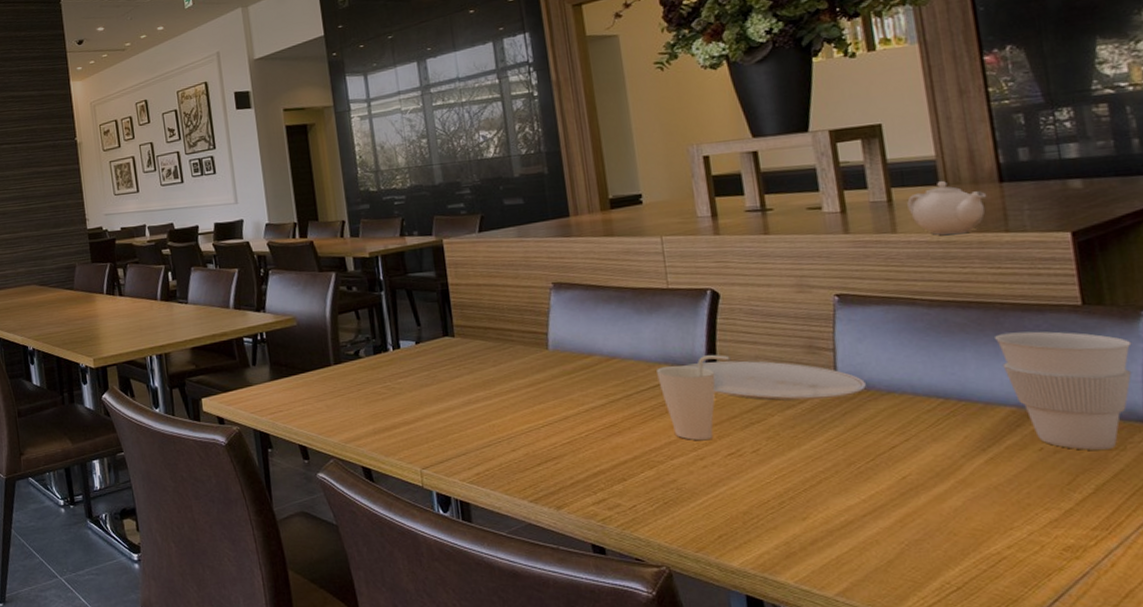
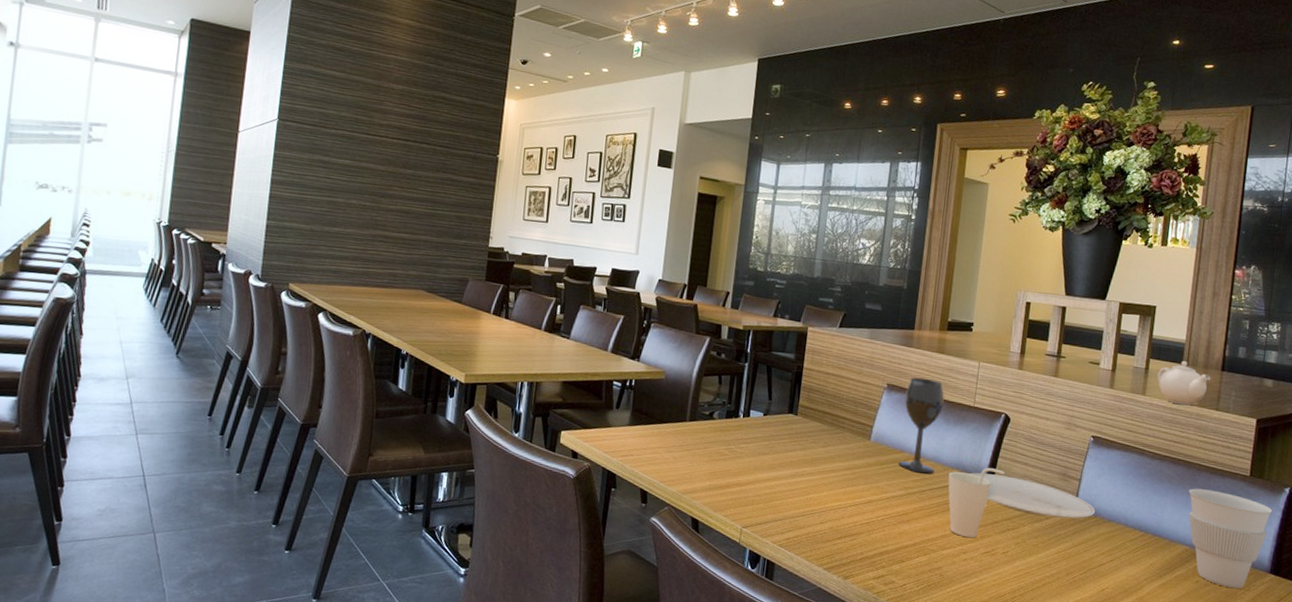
wine glass: none [577,267,637,376] -> present [898,377,944,474]

